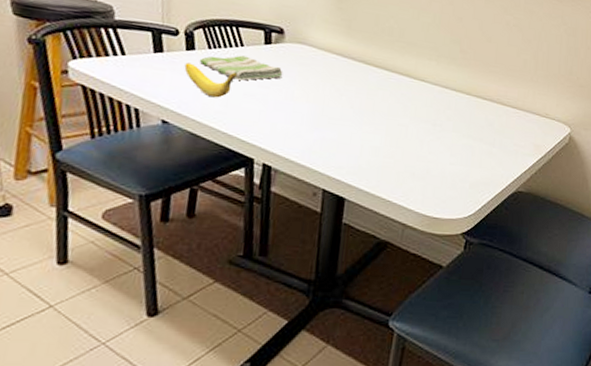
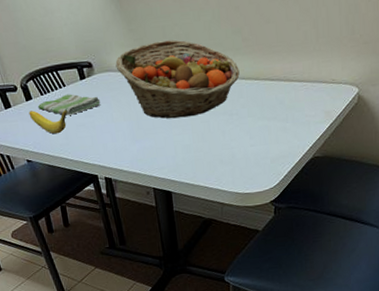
fruit basket: none [312,26,452,117] -> present [115,40,240,119]

